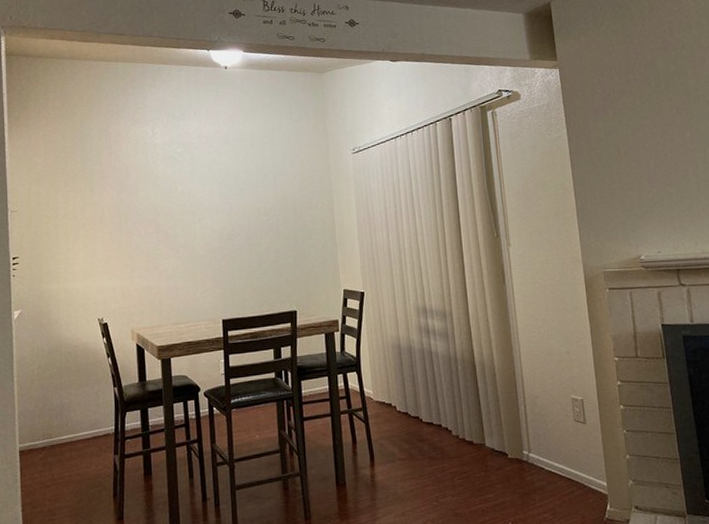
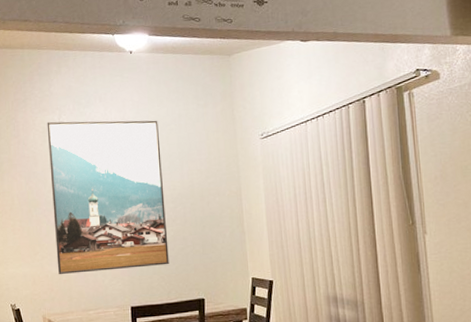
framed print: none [140,133,262,288] -> present [47,120,169,275]

